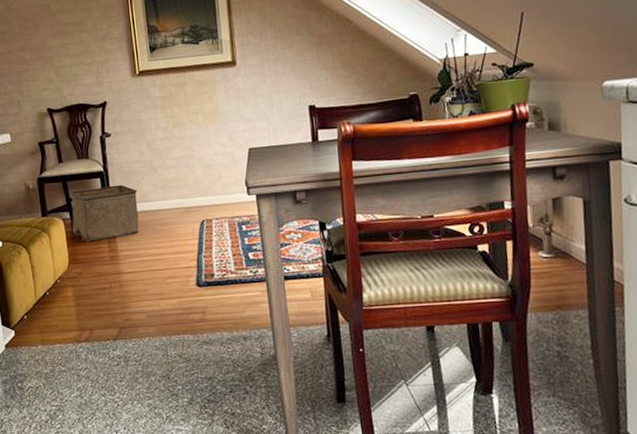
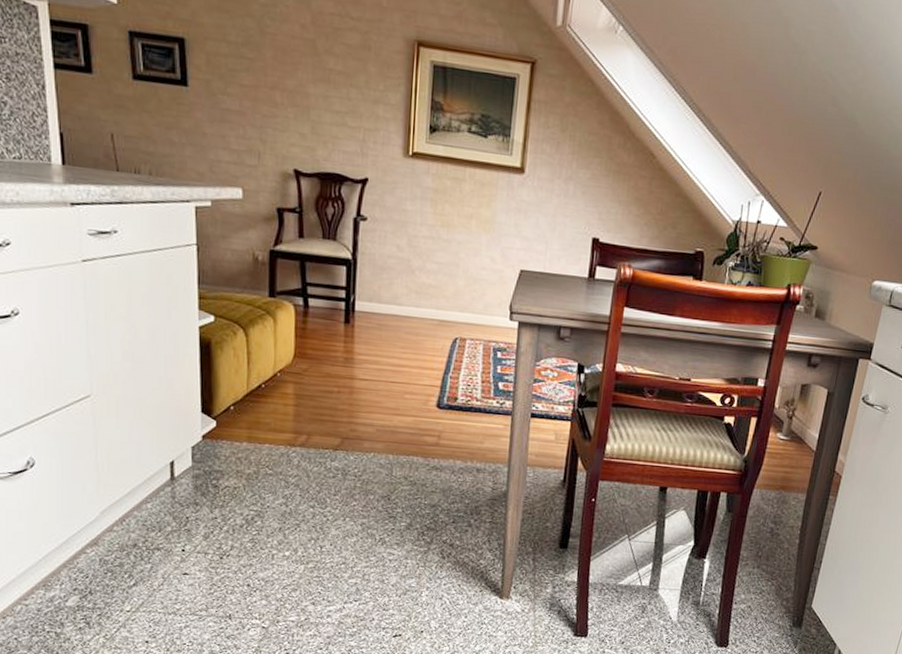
storage bin: present [70,184,139,242] -> none [303,275,388,338]

